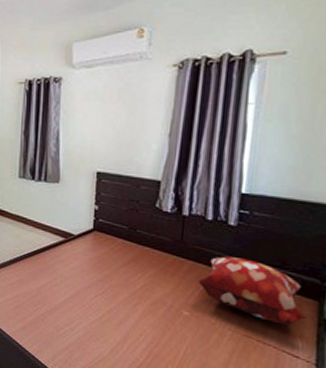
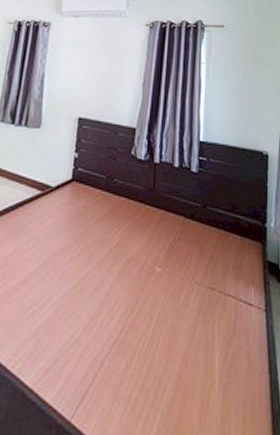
decorative pillow: present [198,256,307,325] -> none [168,203,255,271]

